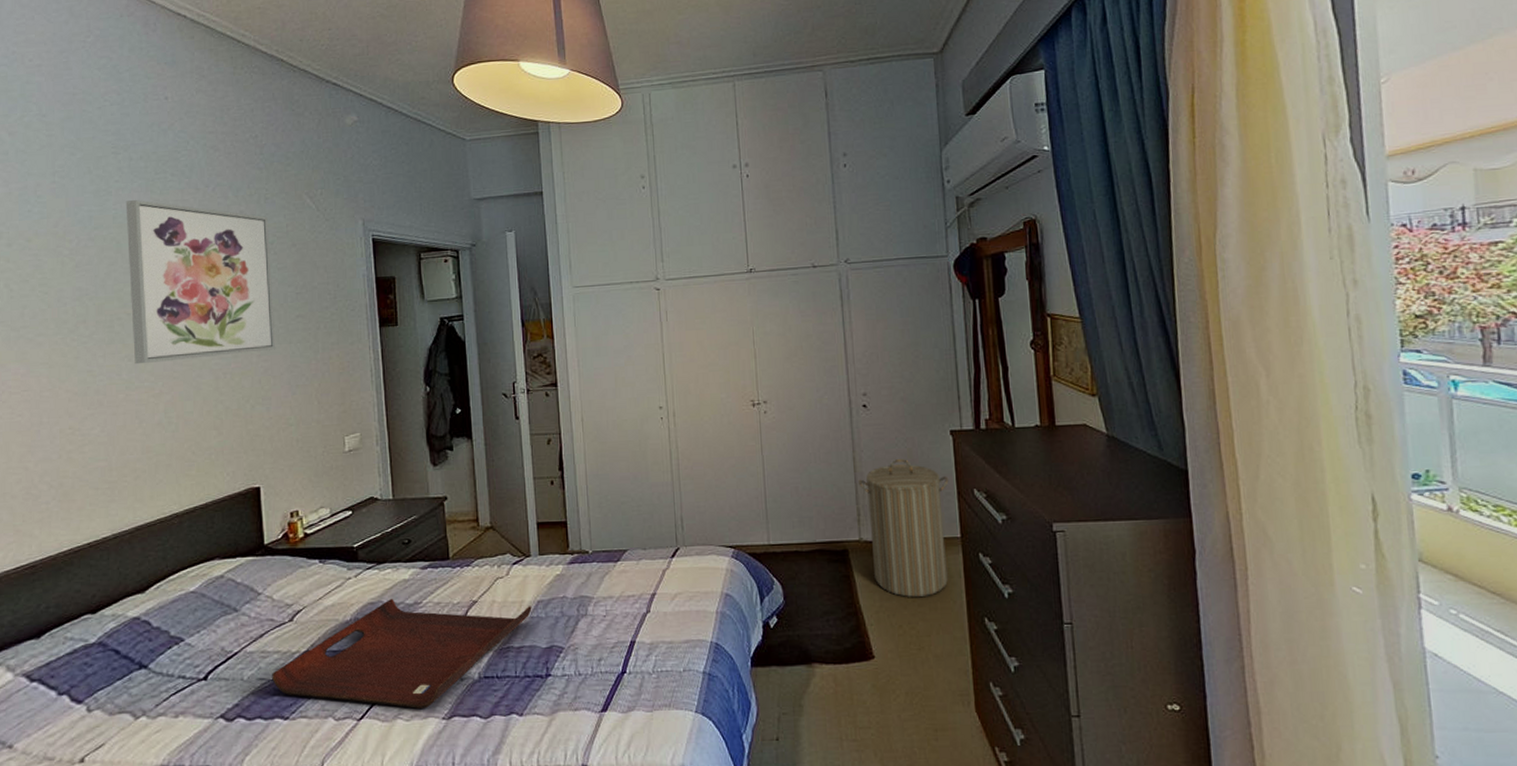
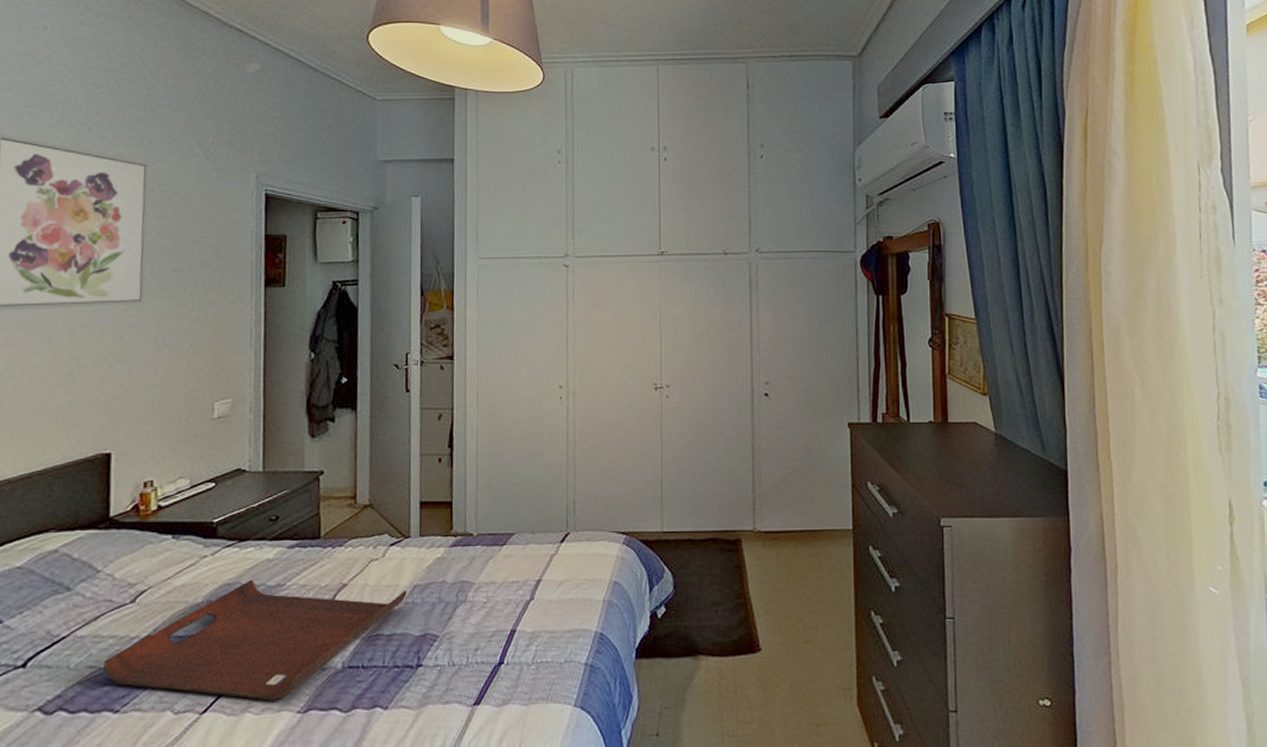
laundry hamper: present [858,459,949,598] -> none [756,449,844,590]

